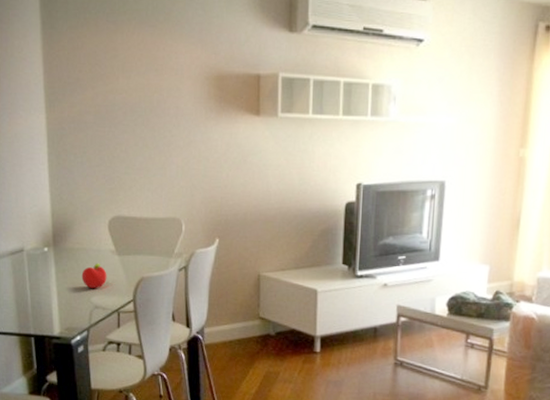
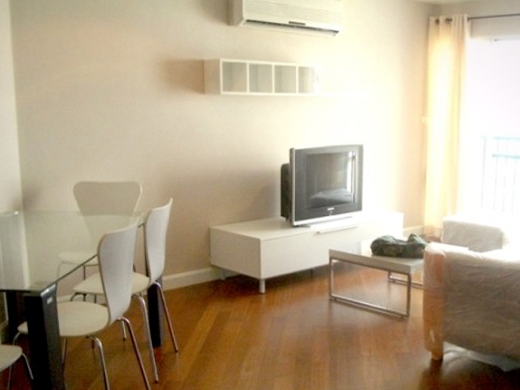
fruit: present [81,263,107,288] -> none [49,223,73,246]

